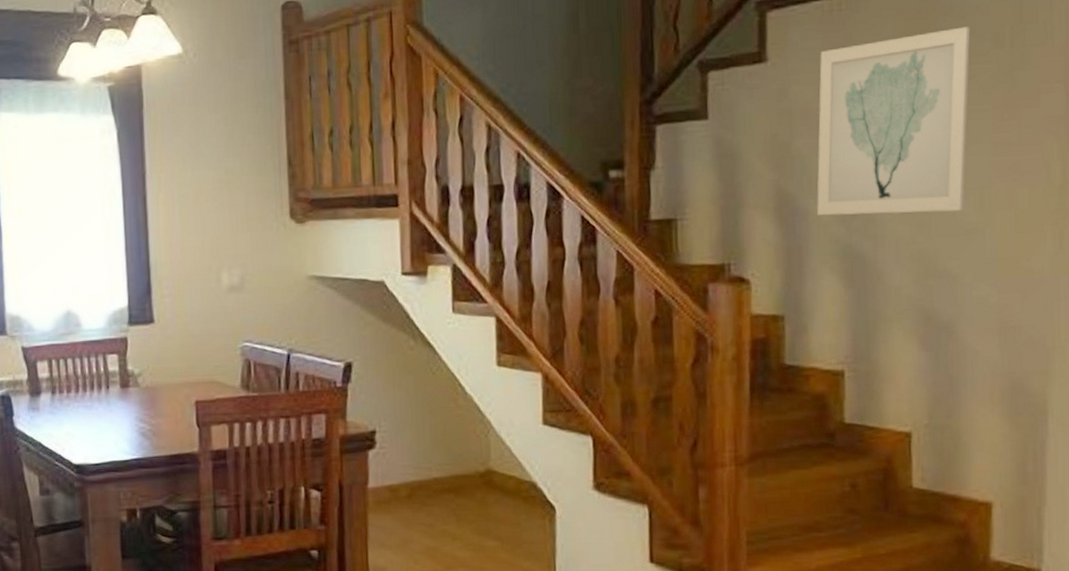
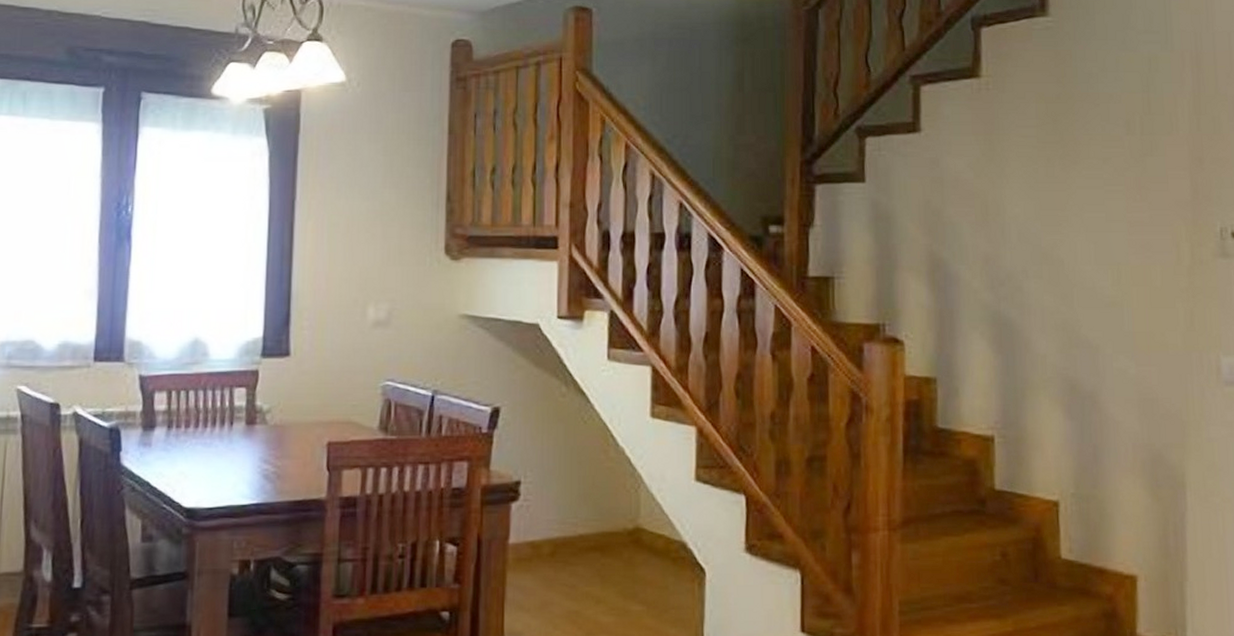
wall art: present [817,26,971,216] -> none [967,113,1105,284]

